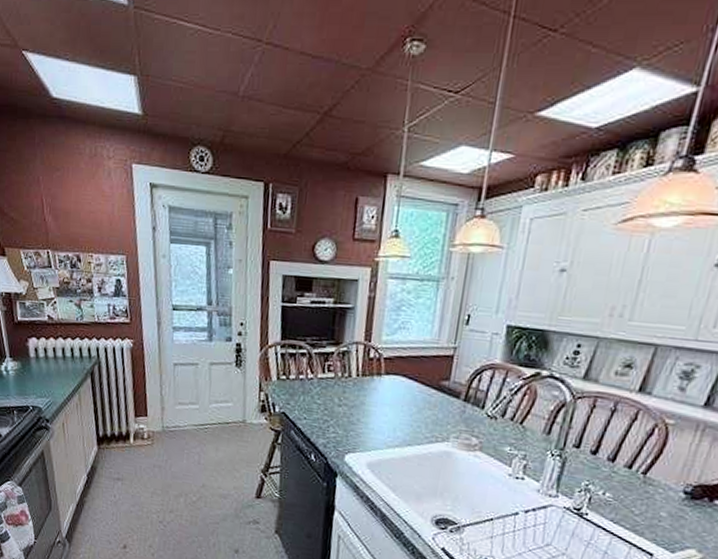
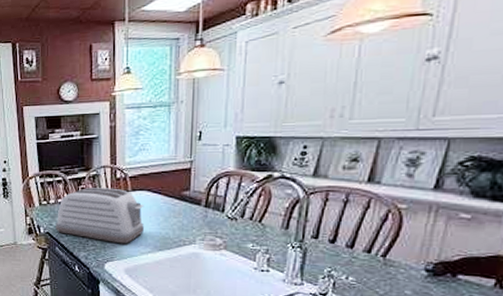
toaster: none [293,365,397,435] -> present [56,188,144,244]

